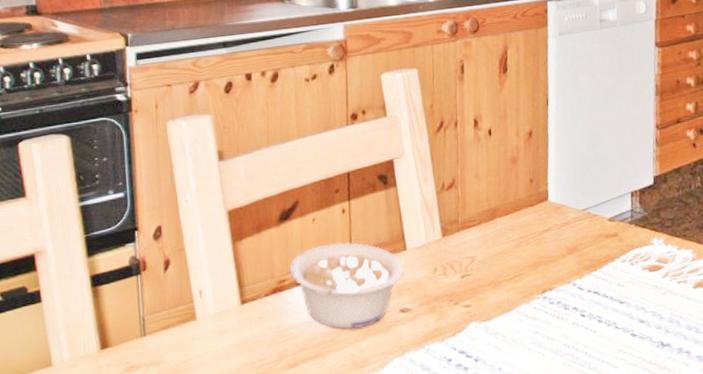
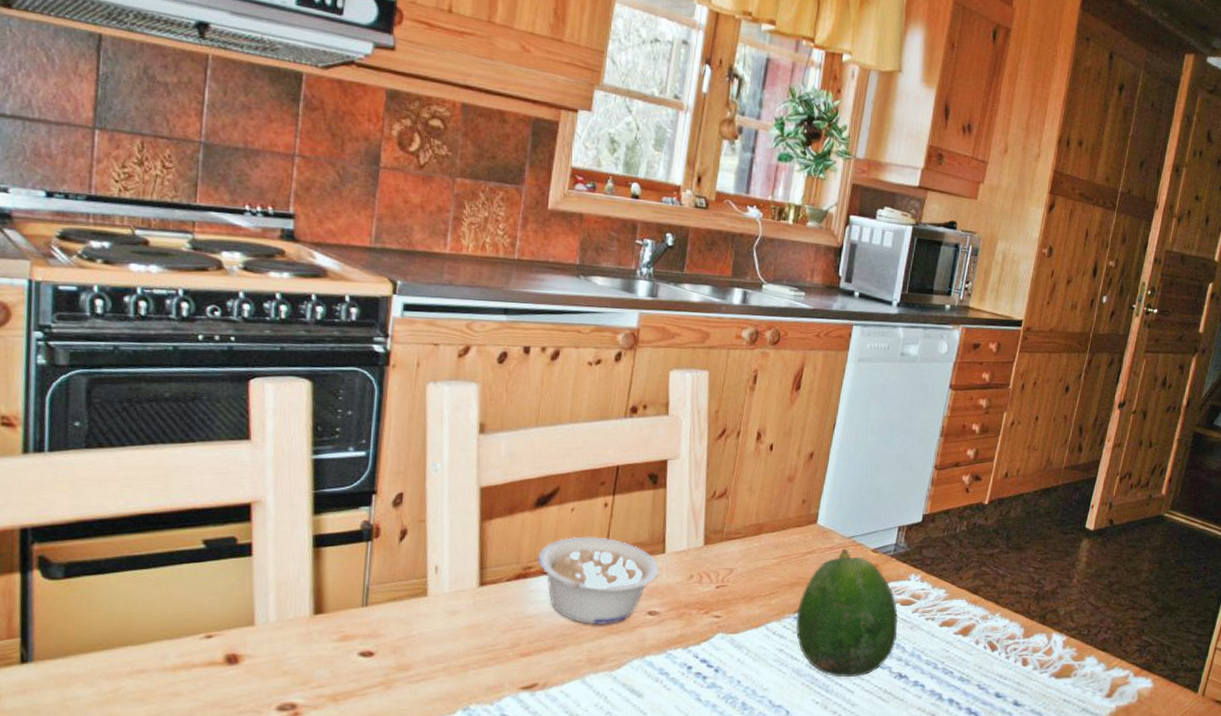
fruit: none [545,221,651,353] -> present [796,548,899,678]

